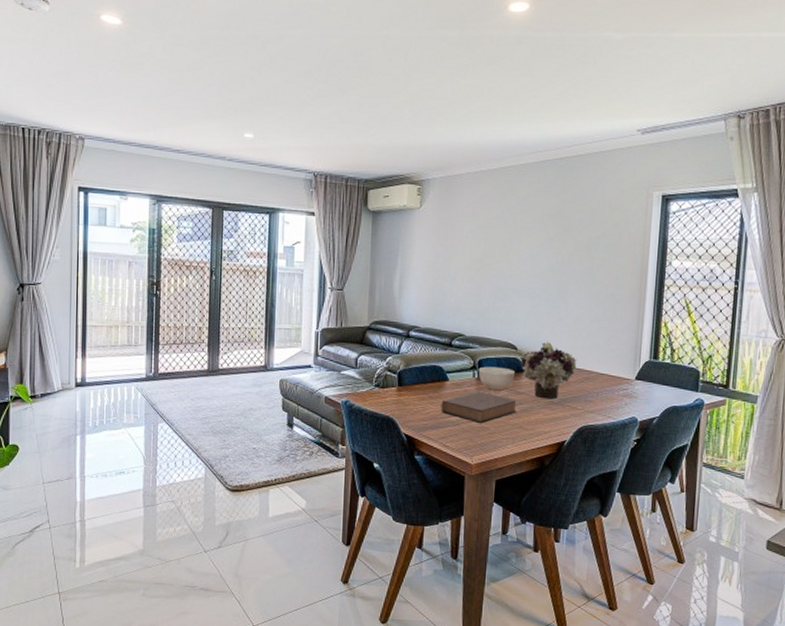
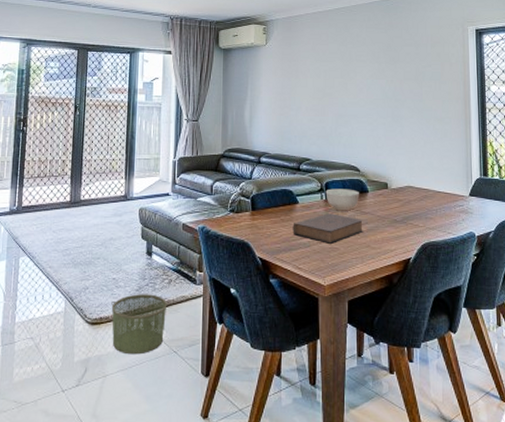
basket: none [251,464,310,522] -> present [111,294,169,355]
flower arrangement: present [520,341,577,400] -> none [364,162,415,218]

